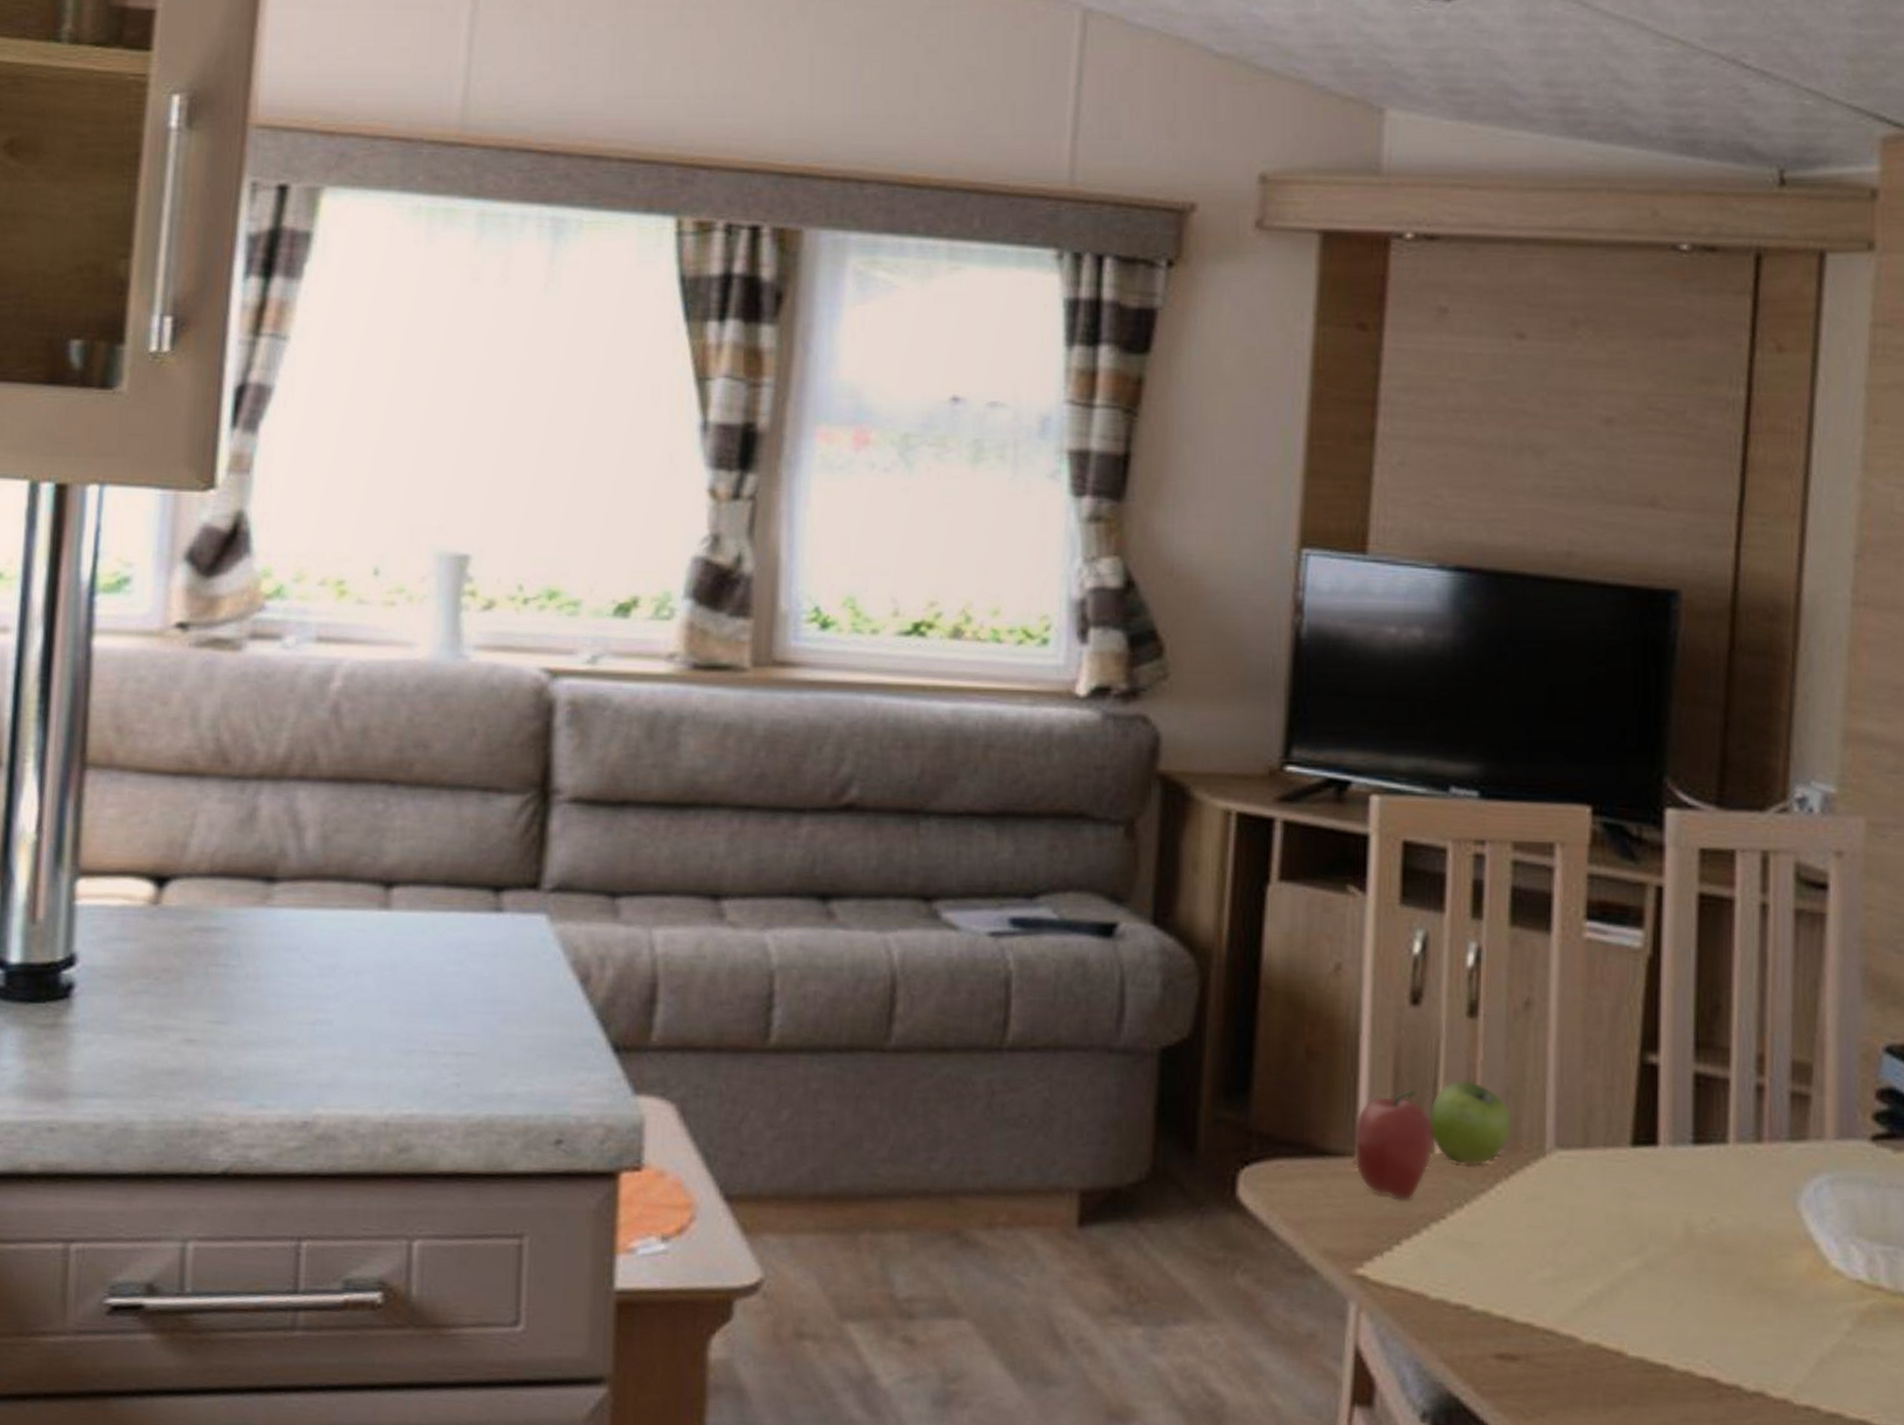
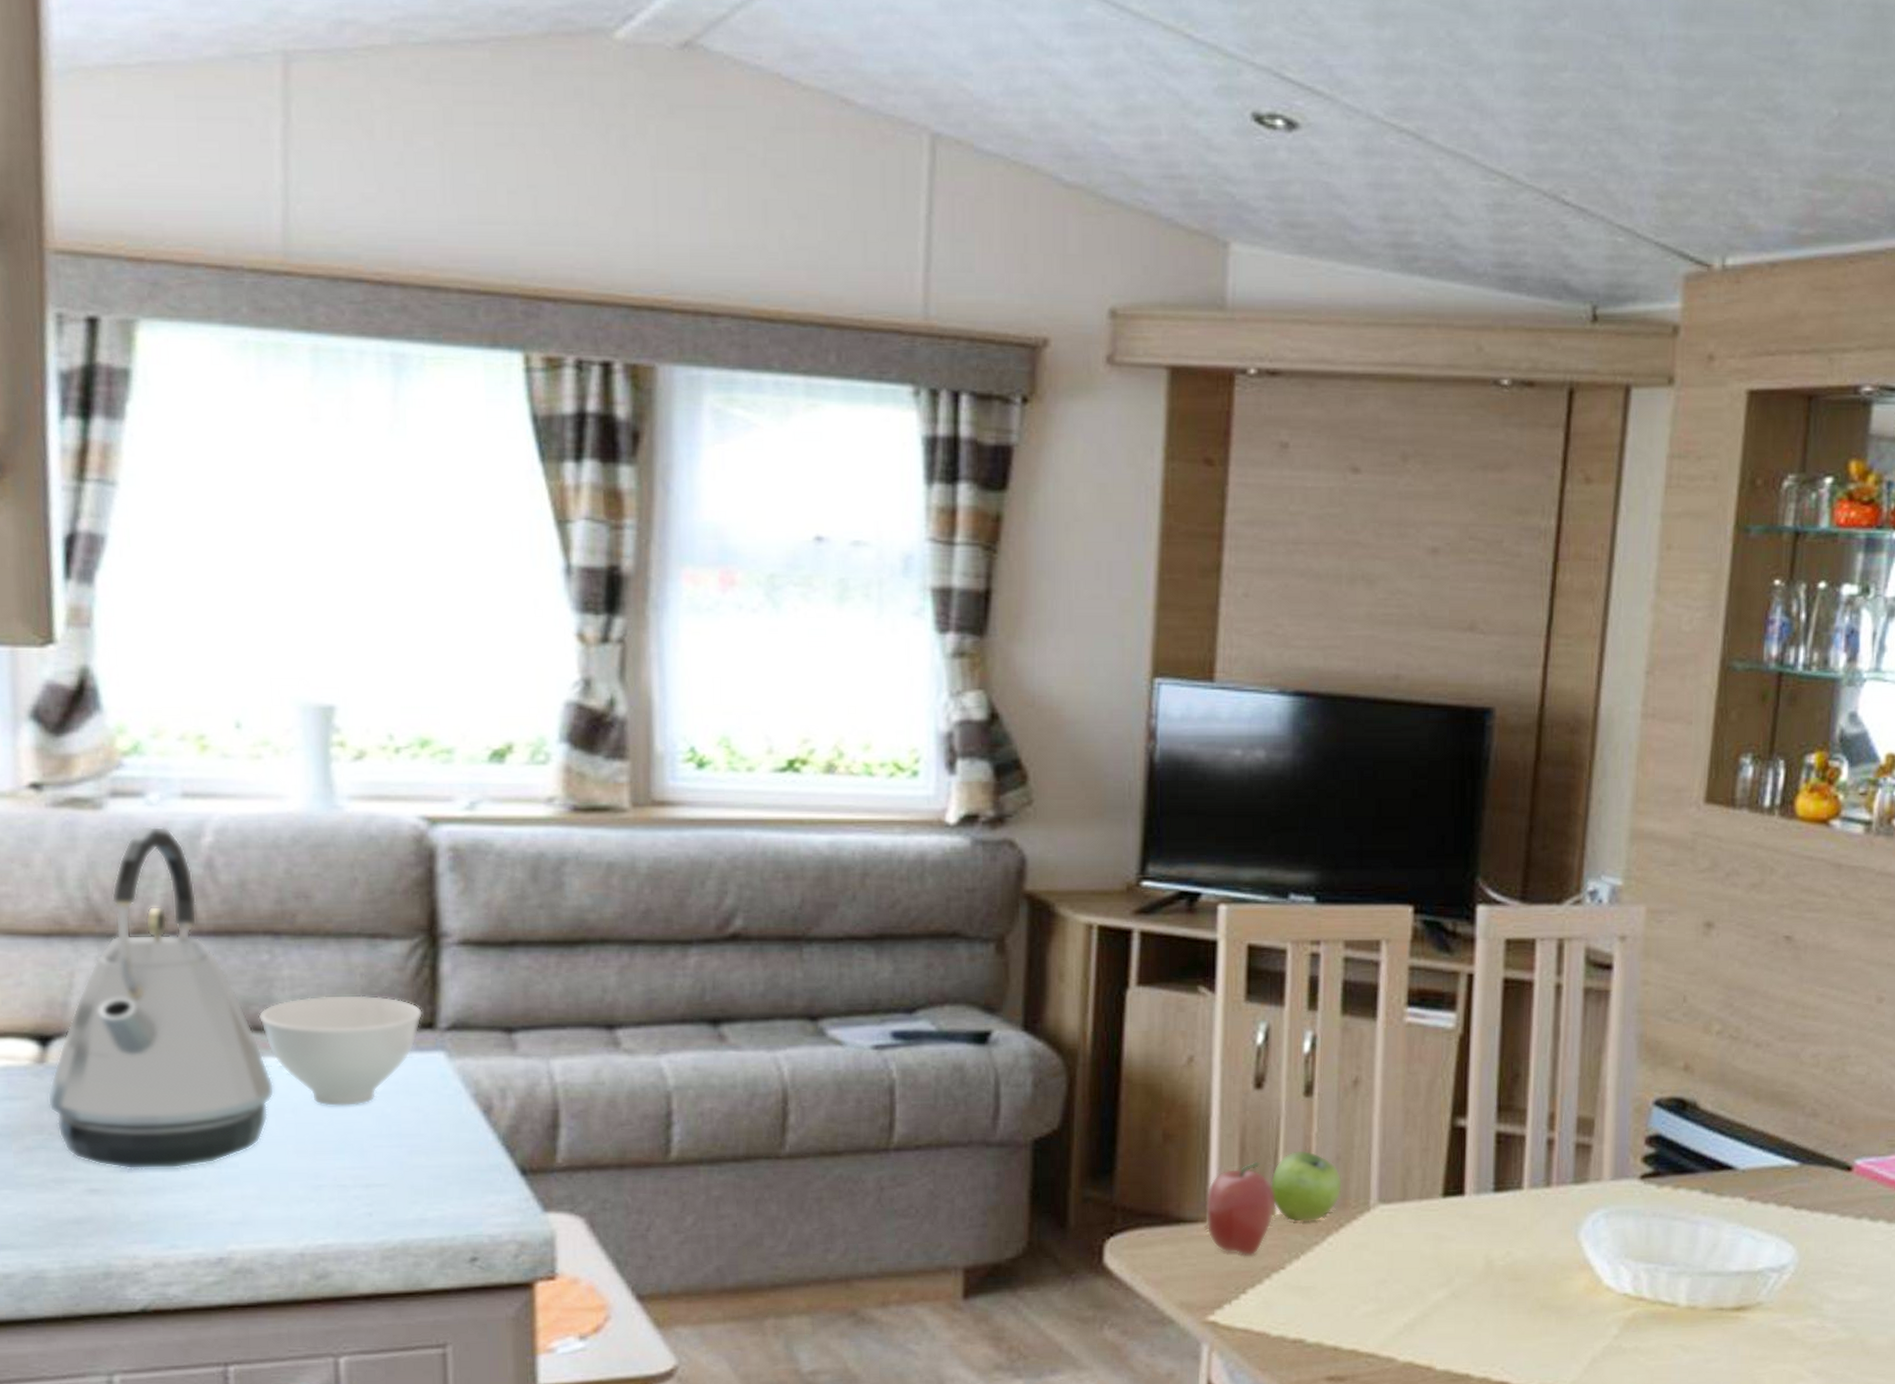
kettle: none [157,668,376,1023] -> present [47,825,275,1170]
bowl: none [367,848,529,968] -> present [258,994,423,1107]

